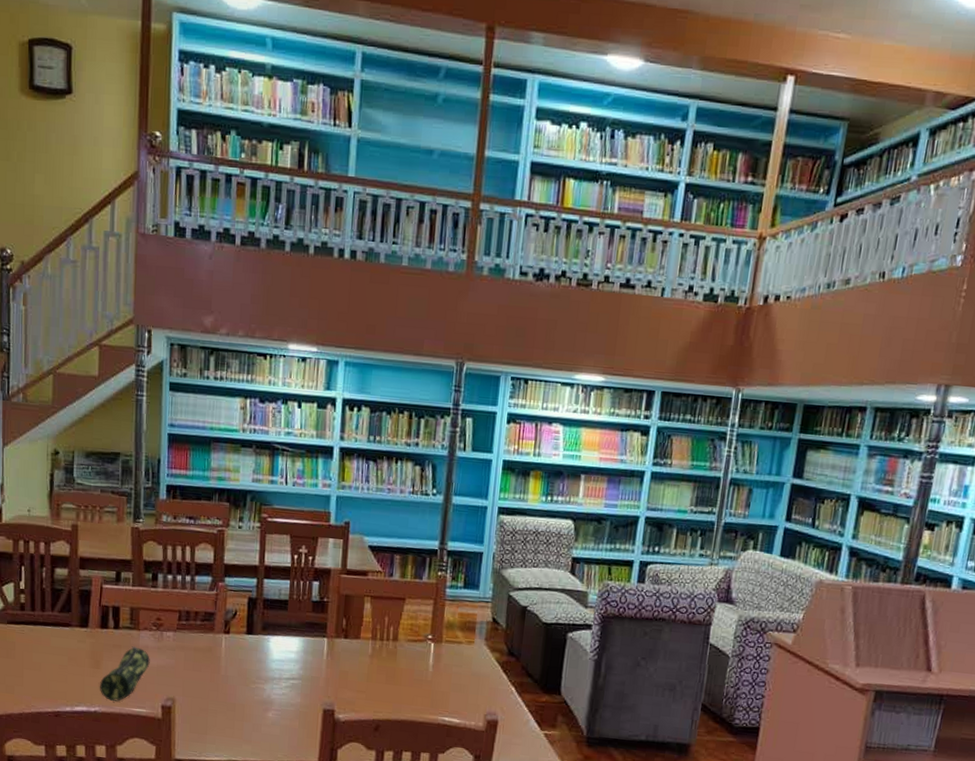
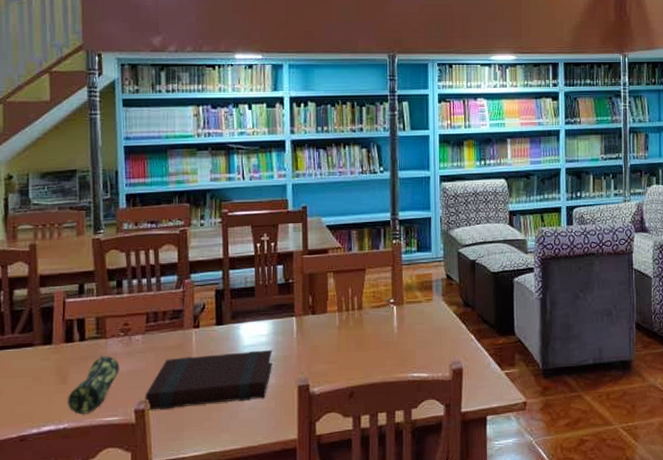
book: none [172,660,301,716] -> present [145,349,273,410]

